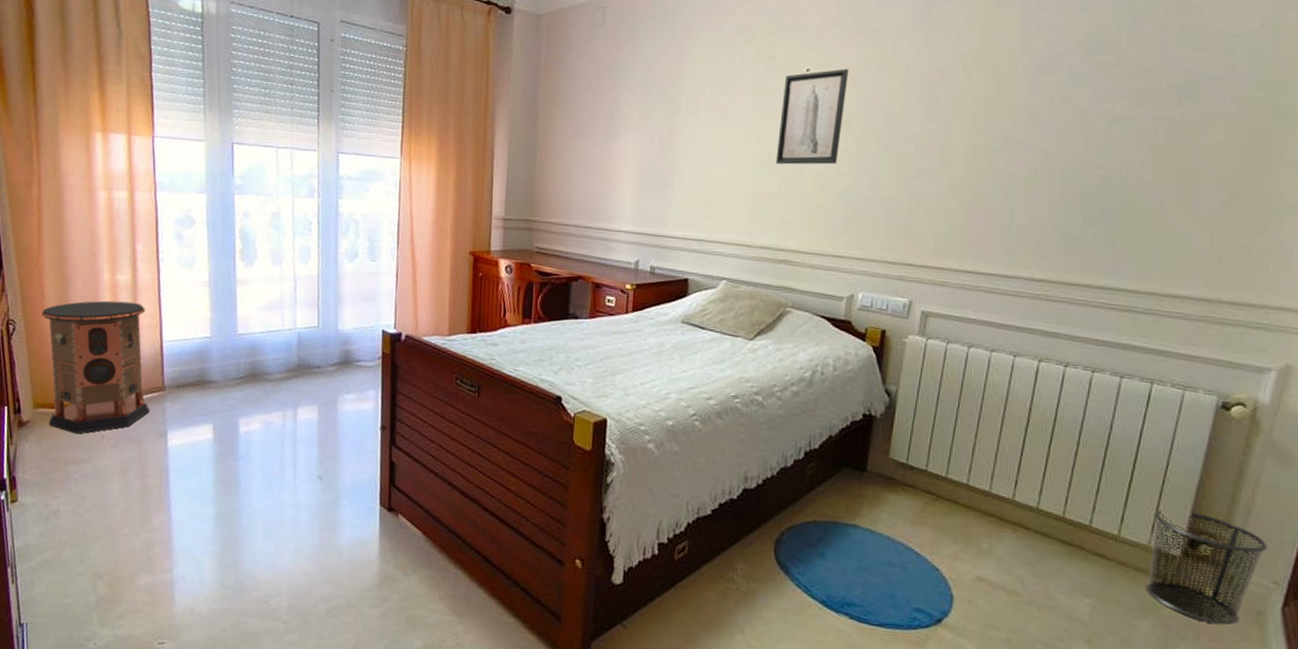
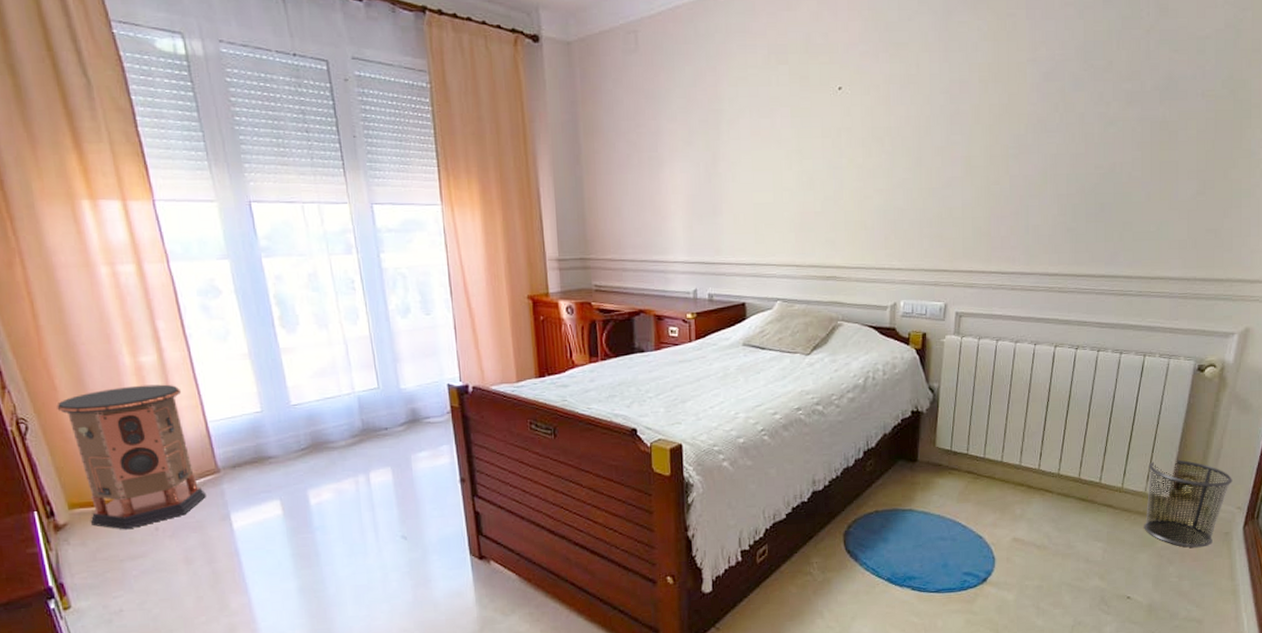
wall art: present [775,68,849,165] -> none [817,85,878,184]

